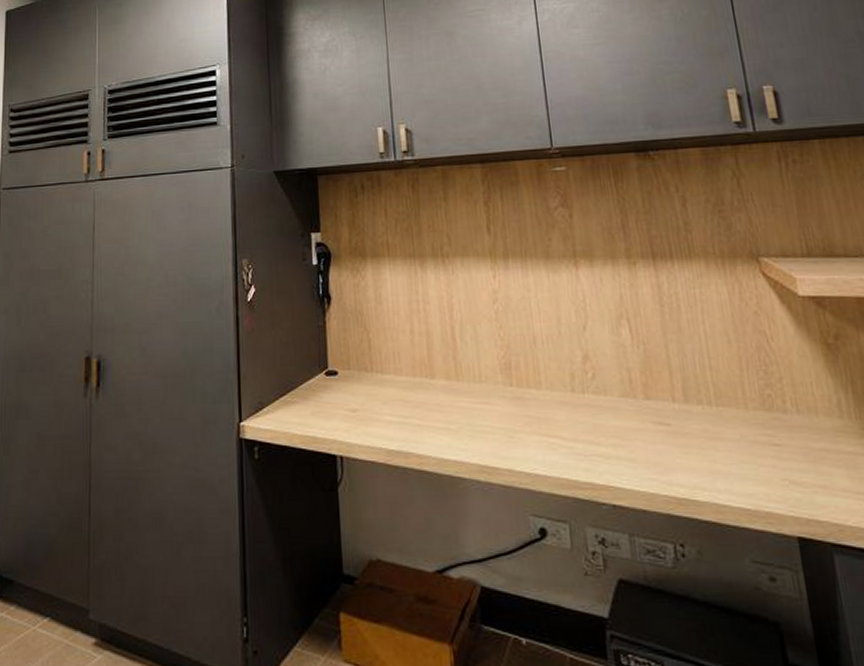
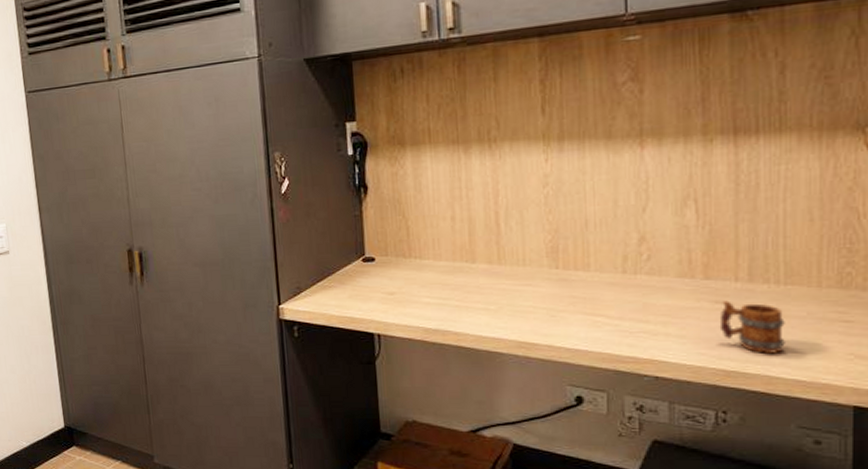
mug: none [664,422,726,479] -> present [719,300,785,353]

